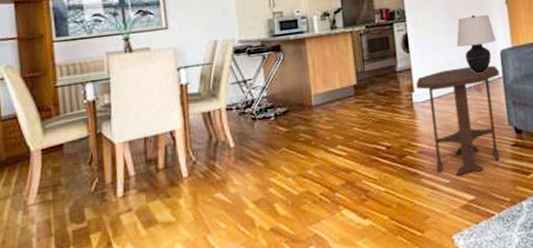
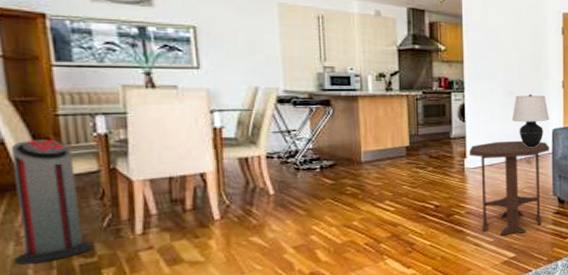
air purifier: none [22,110,84,233] -> present [11,139,94,265]

